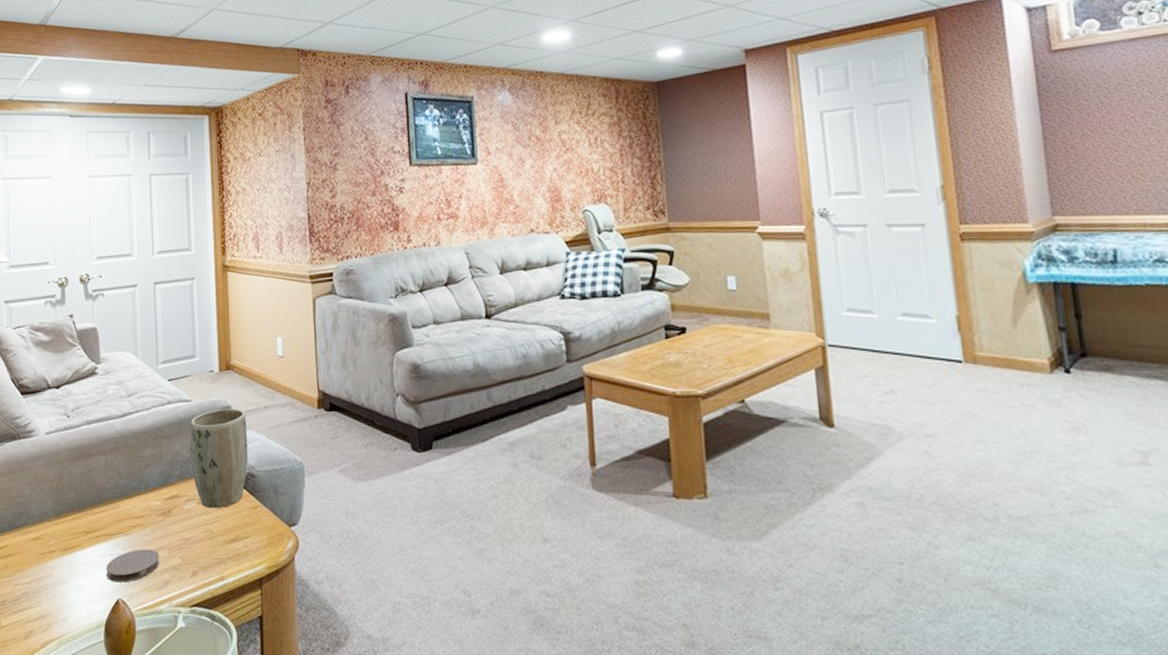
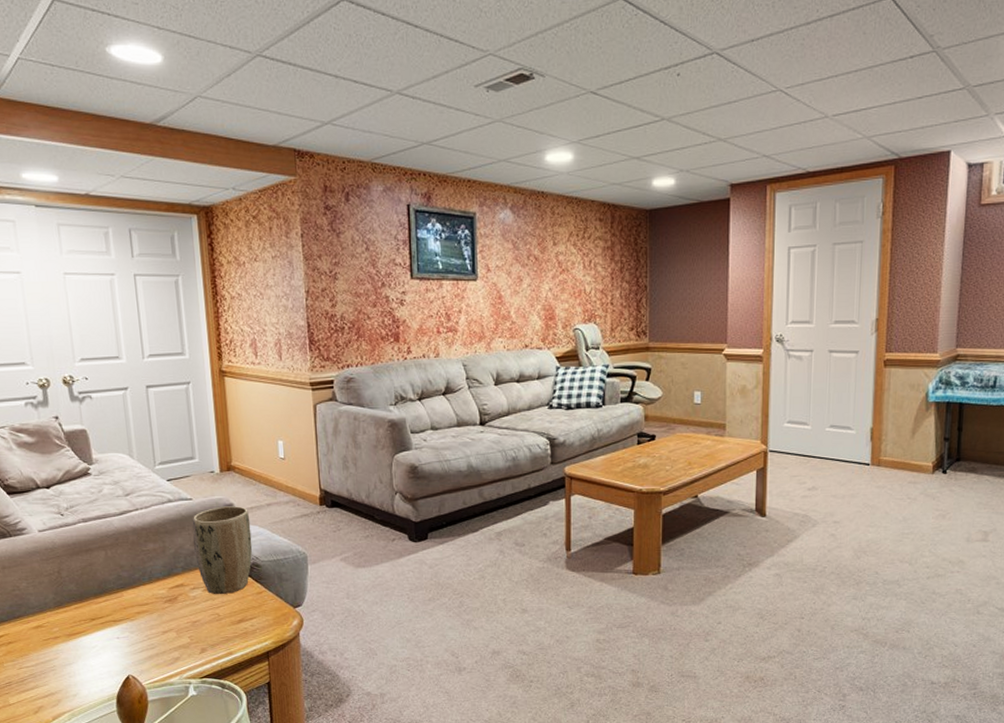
coaster: present [106,549,159,583] -> none [114,632,168,661]

